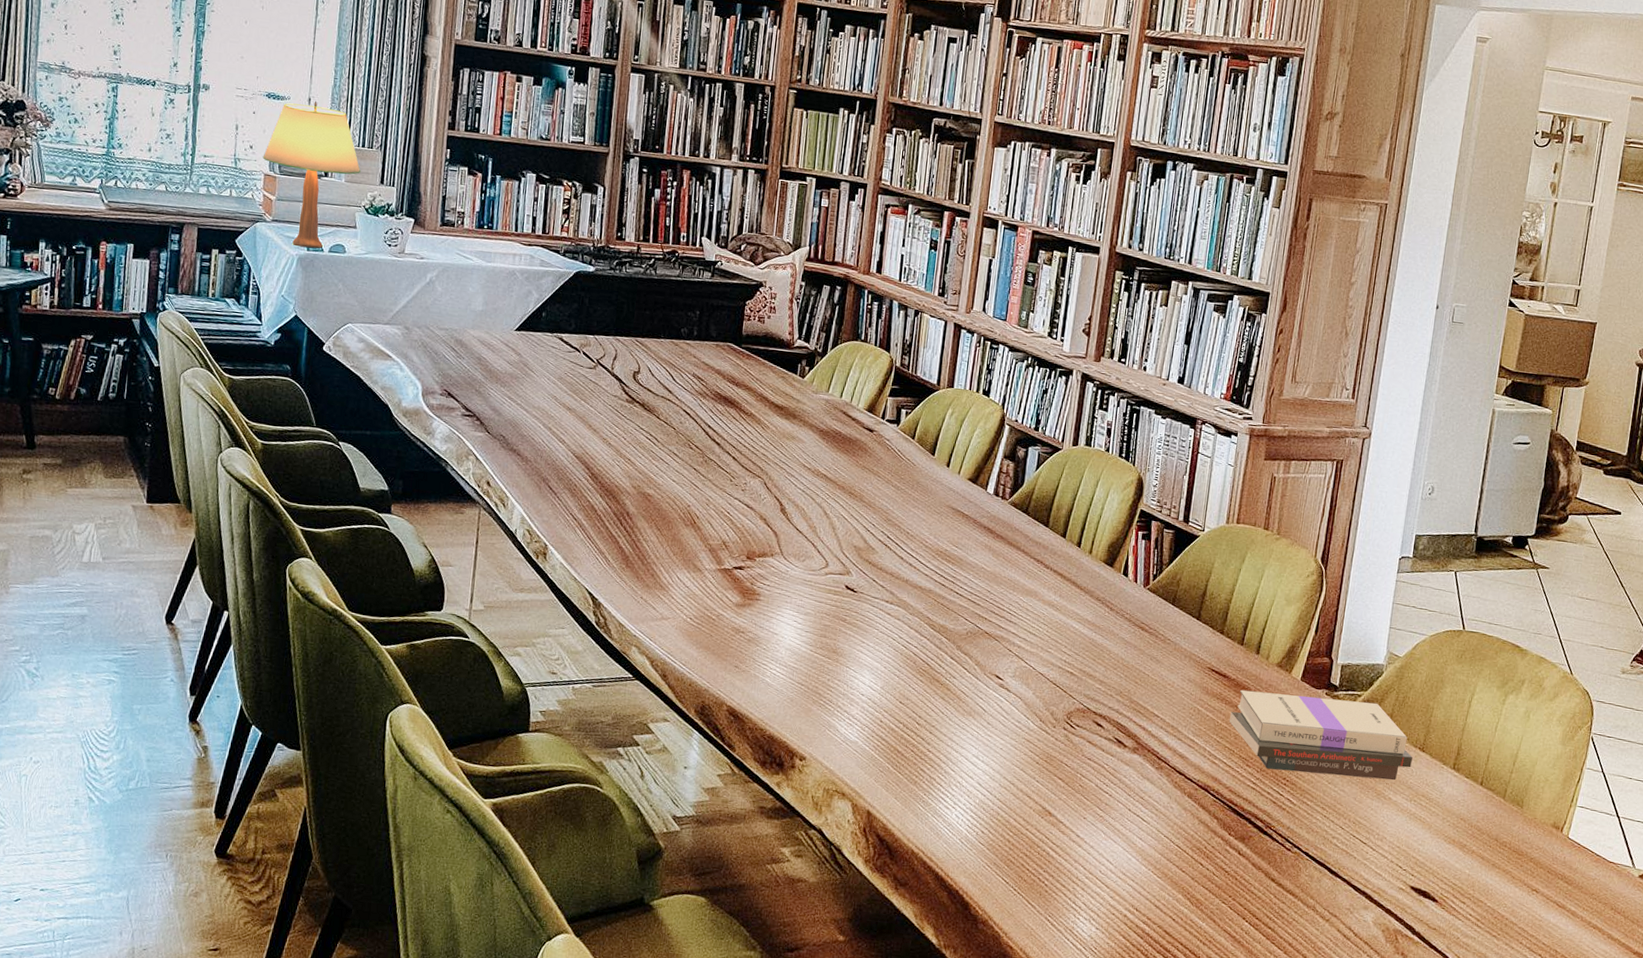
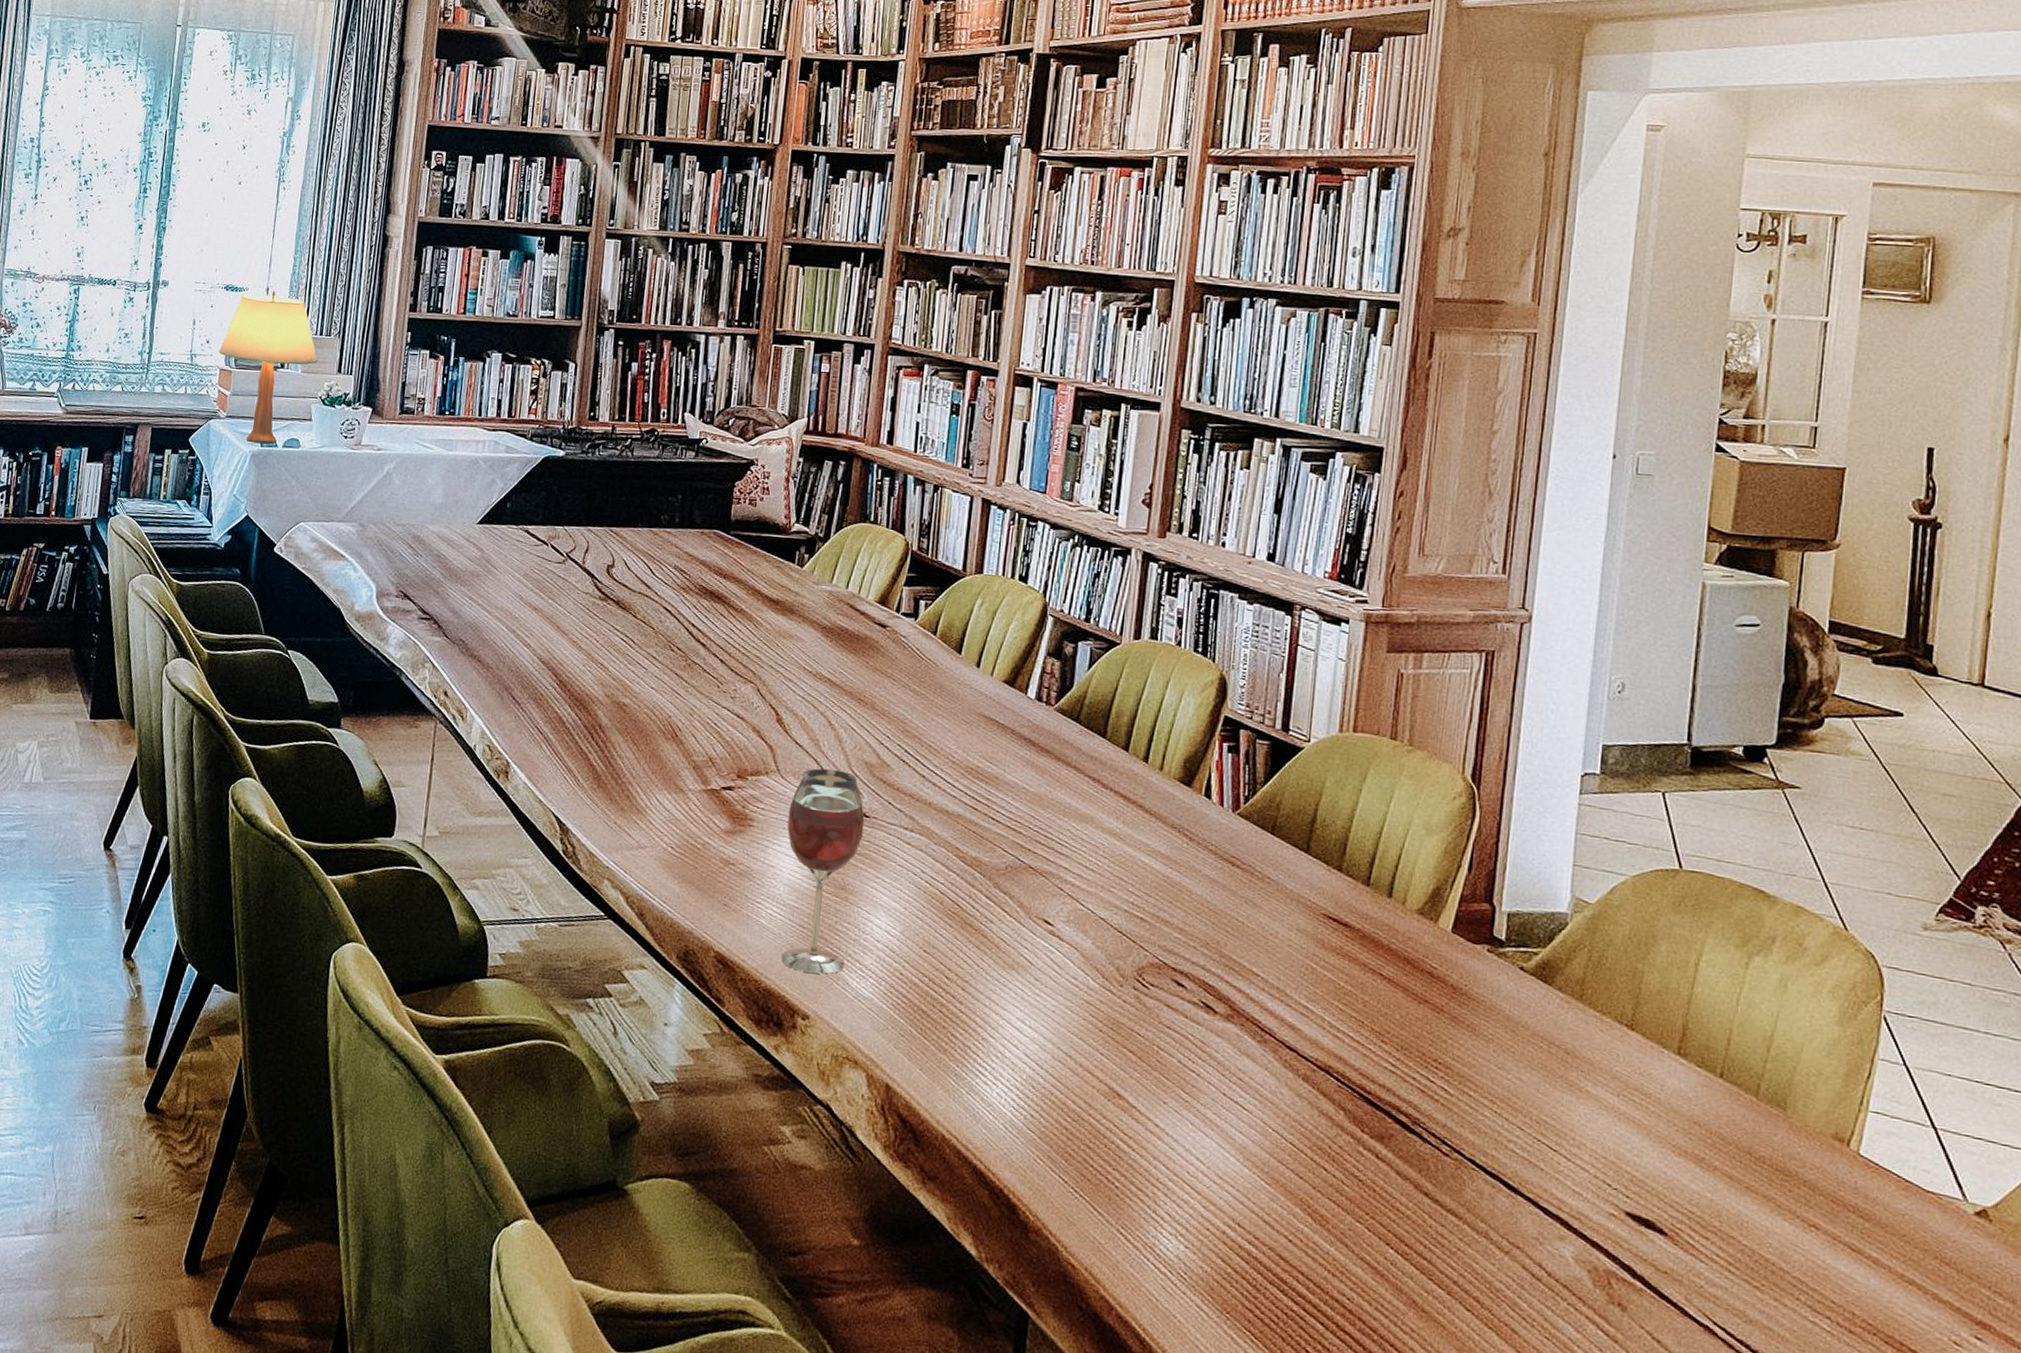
wineglass: none [783,551,854,723] -> present [781,768,865,974]
books: present [1229,689,1413,781] -> none [1354,943,1617,1068]

